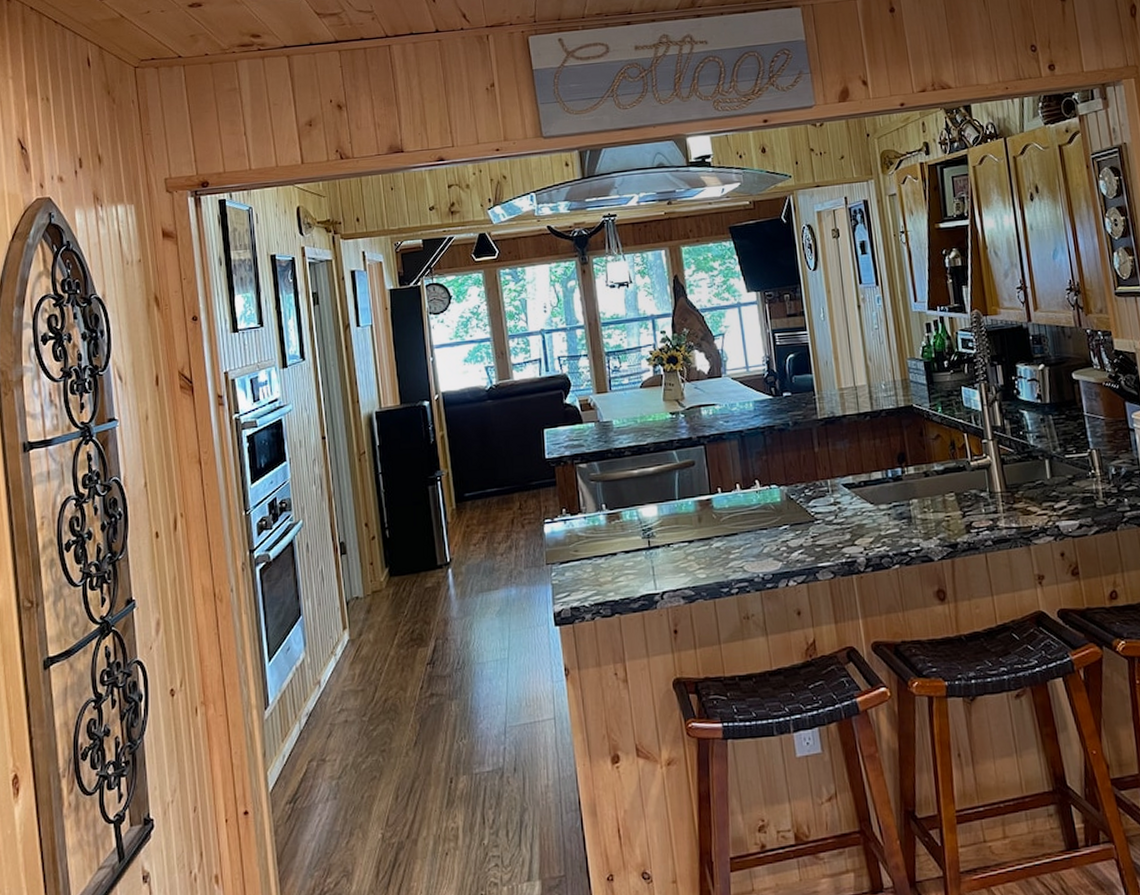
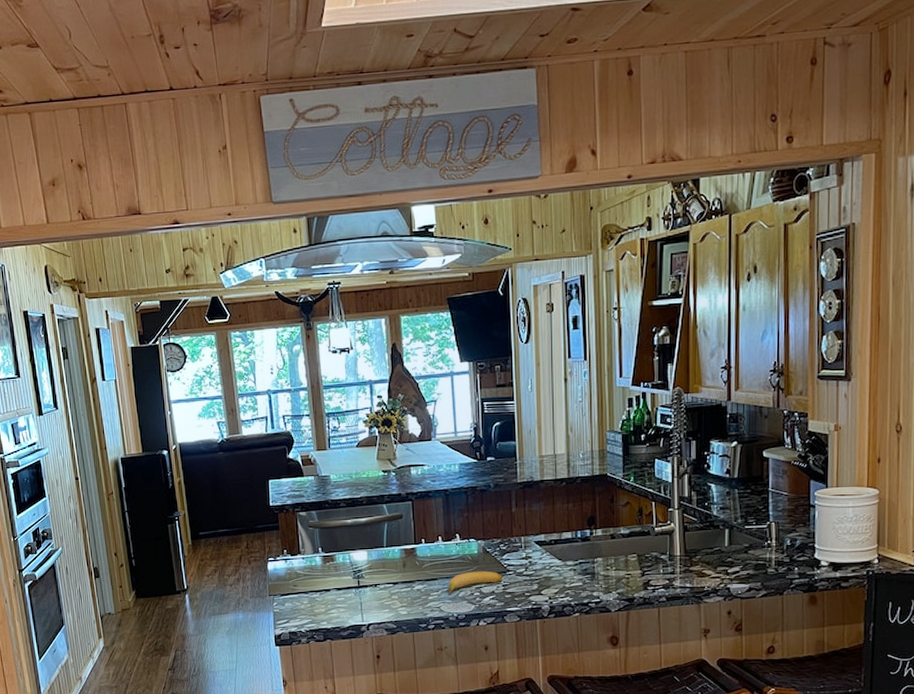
banana: none [751,521,811,551] -> present [449,571,502,594]

